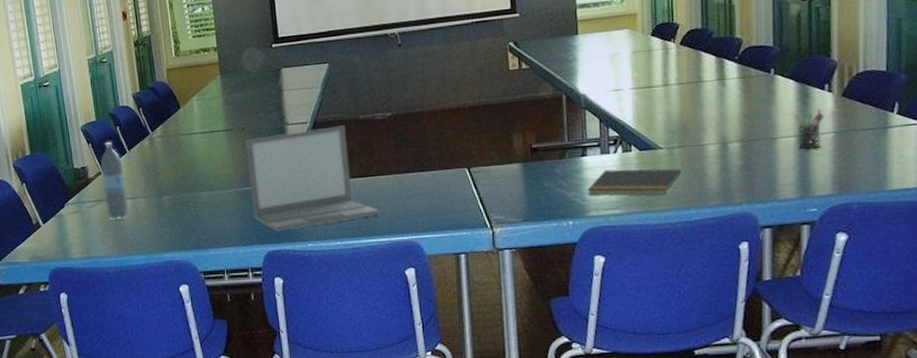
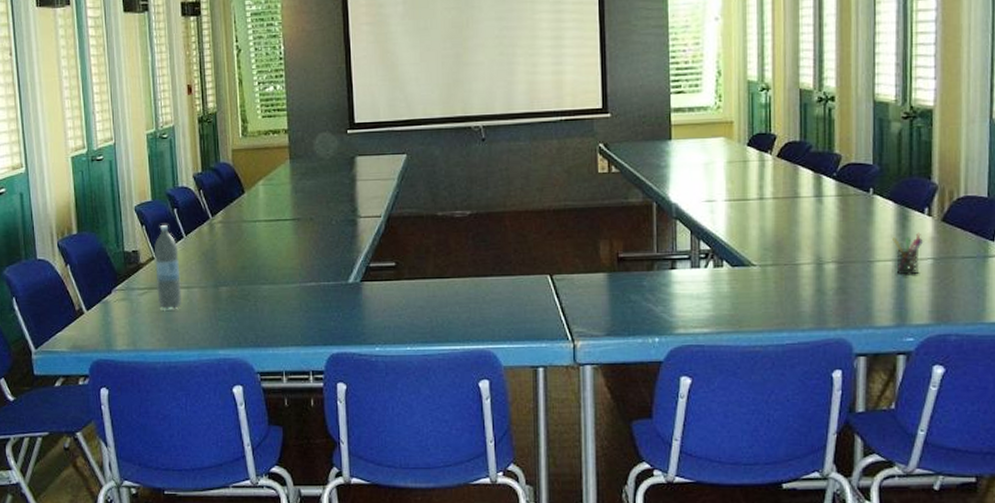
laptop: present [245,125,380,231] -> none [312,222,455,332]
notepad: present [587,169,682,195] -> none [675,285,775,315]

